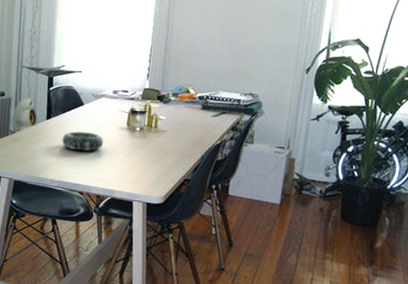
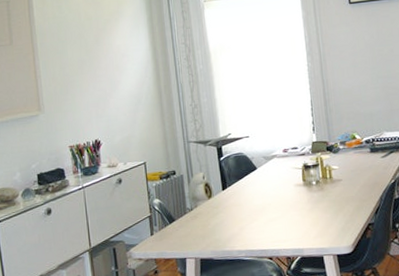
decorative bowl: present [62,131,104,152] -> none [241,195,284,216]

